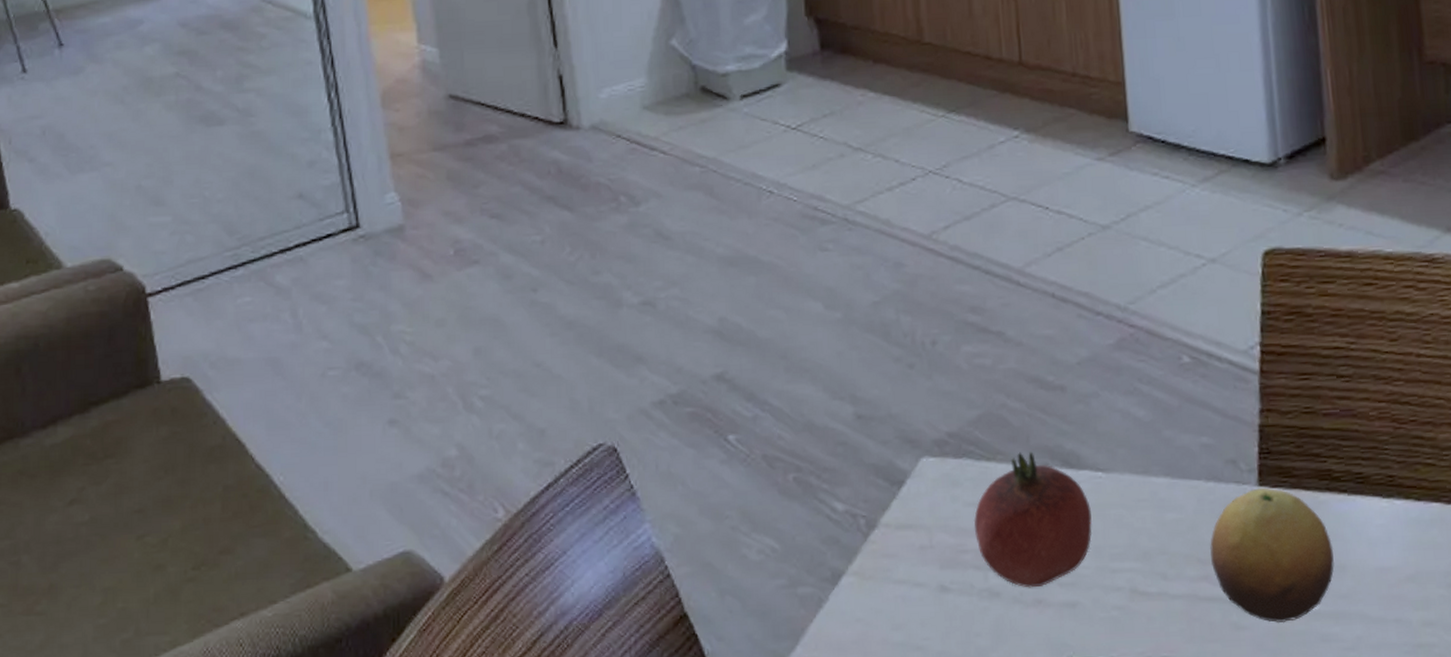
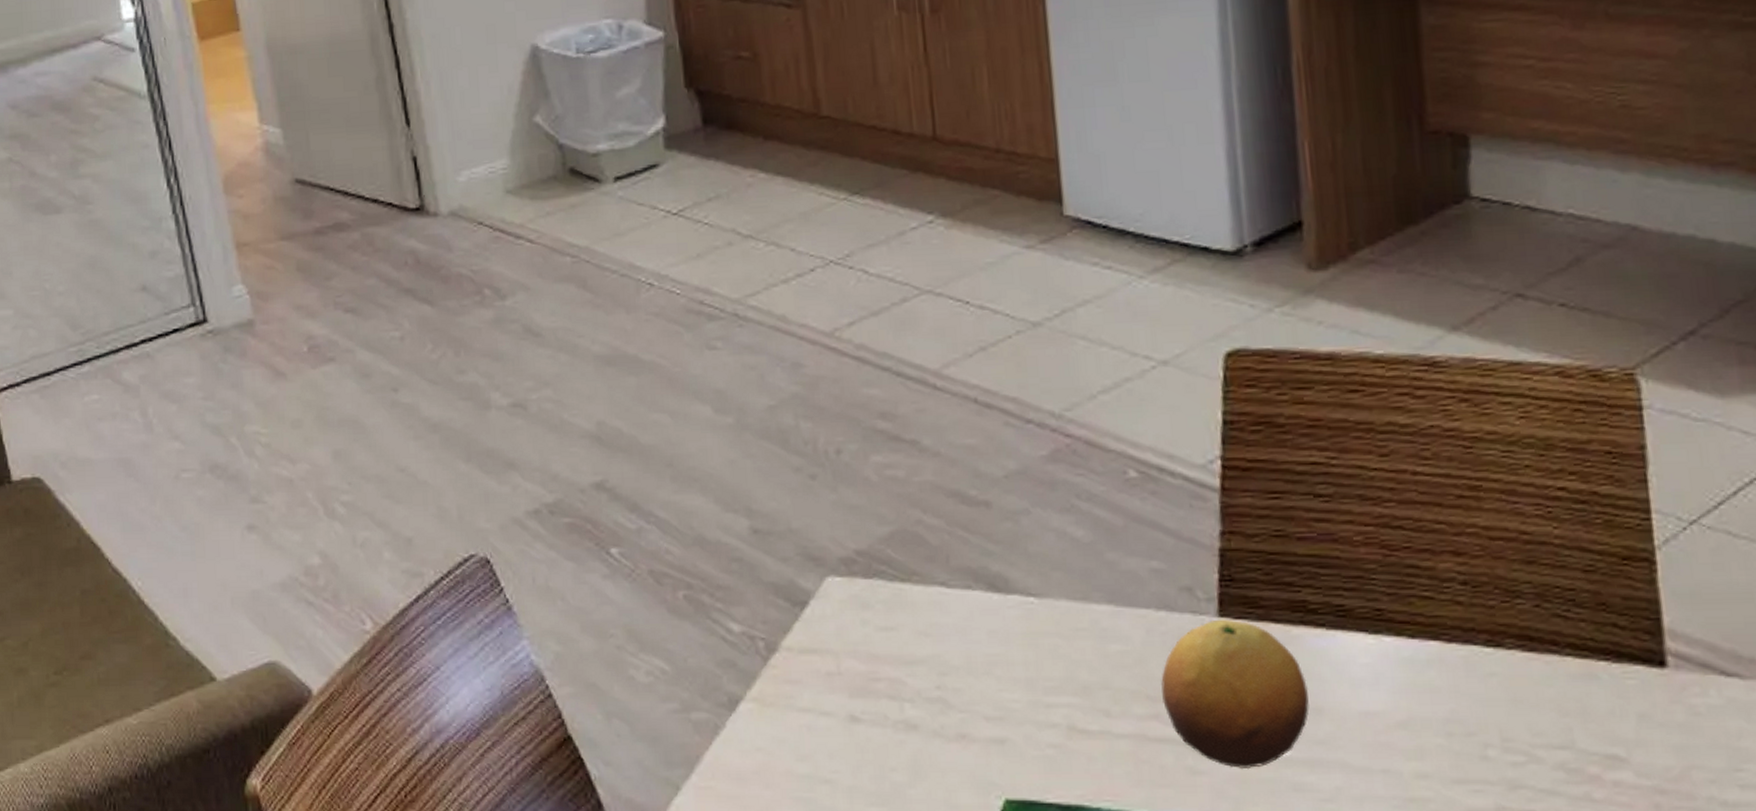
fruit: present [973,451,1093,588] -> none [886,573,1023,721]

